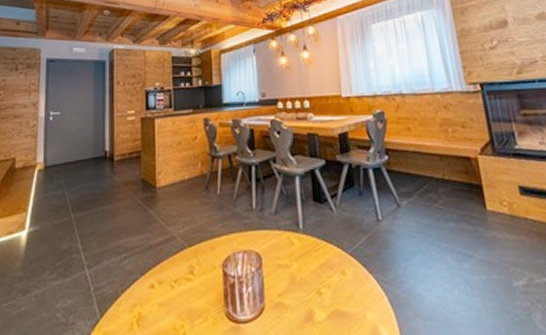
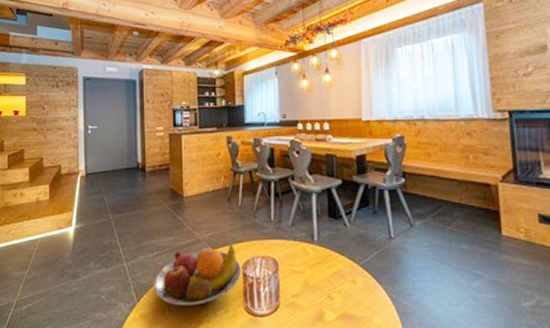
fruit bowl: none [120,238,223,318] -> present [154,244,242,306]

